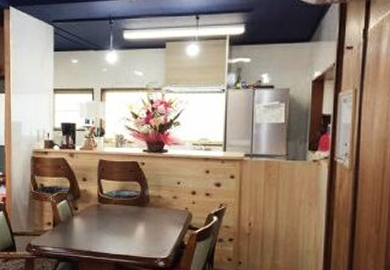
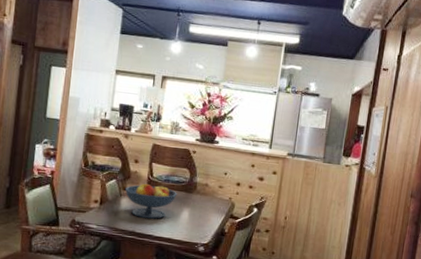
fruit bowl: none [76,201,130,237] -> present [124,183,177,219]

